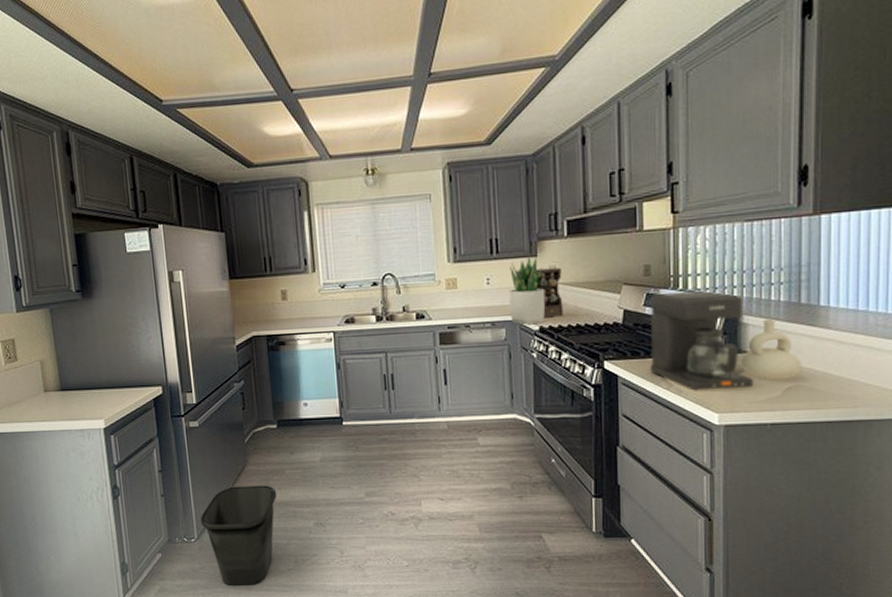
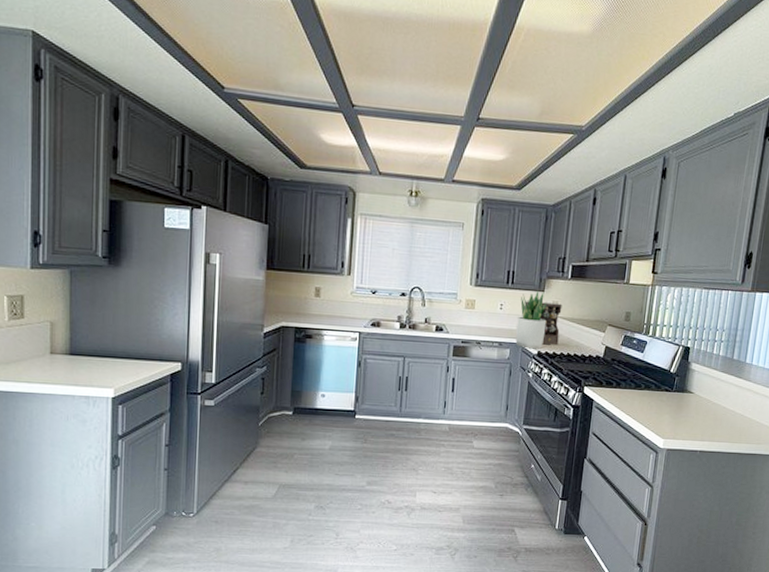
waste bin: present [201,485,277,585] -> none [203,466,283,561]
coffee maker: present [650,290,753,391] -> none [619,336,694,421]
ceramic jug: present [741,318,803,381] -> none [685,368,728,418]

